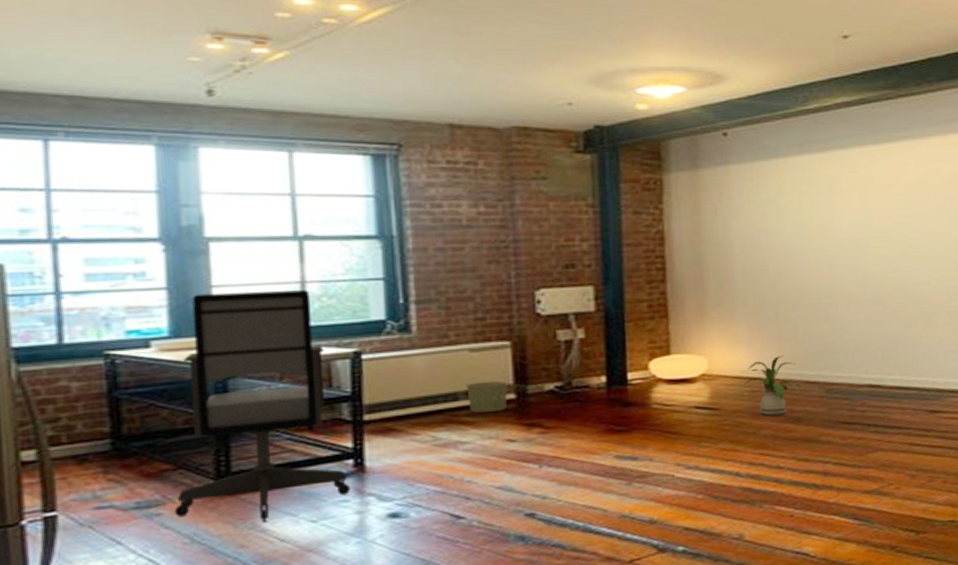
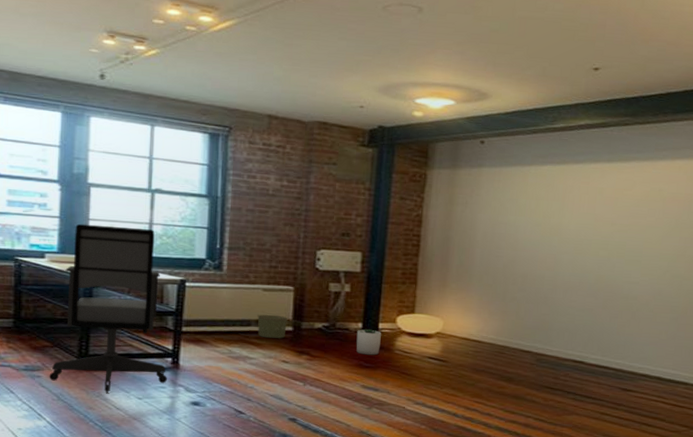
planter: none [600,382,633,416] -> present [356,328,381,355]
house plant: present [744,354,801,416] -> none [470,326,516,374]

